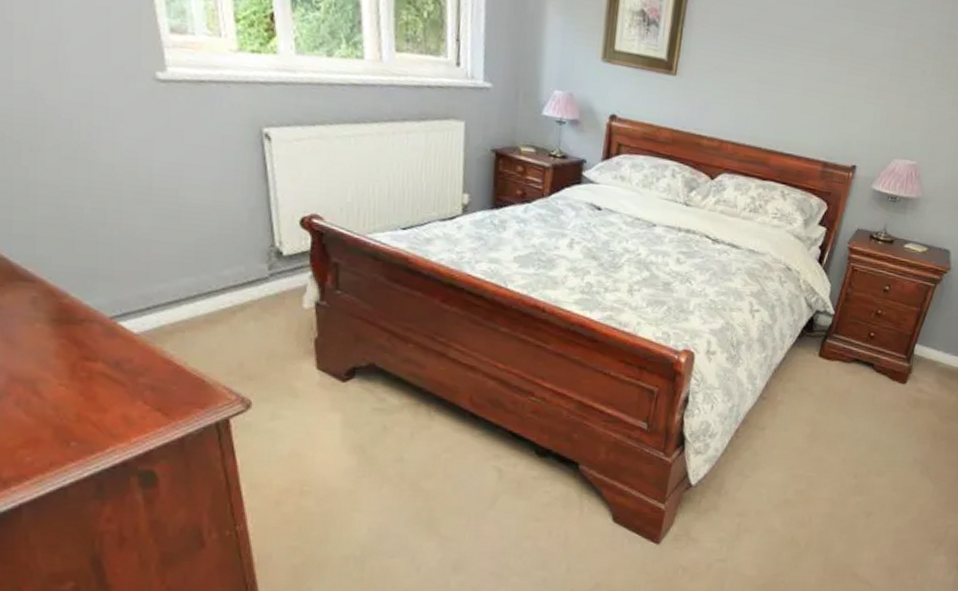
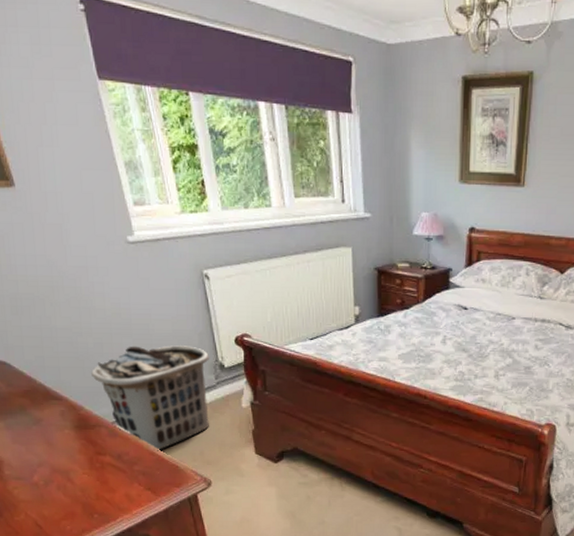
clothes hamper: none [85,216,262,359] -> present [91,344,209,451]

